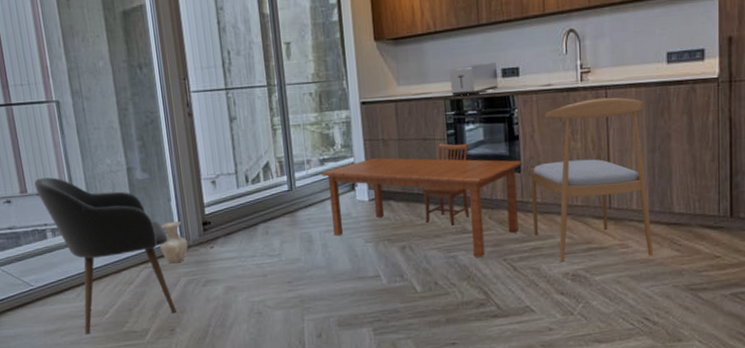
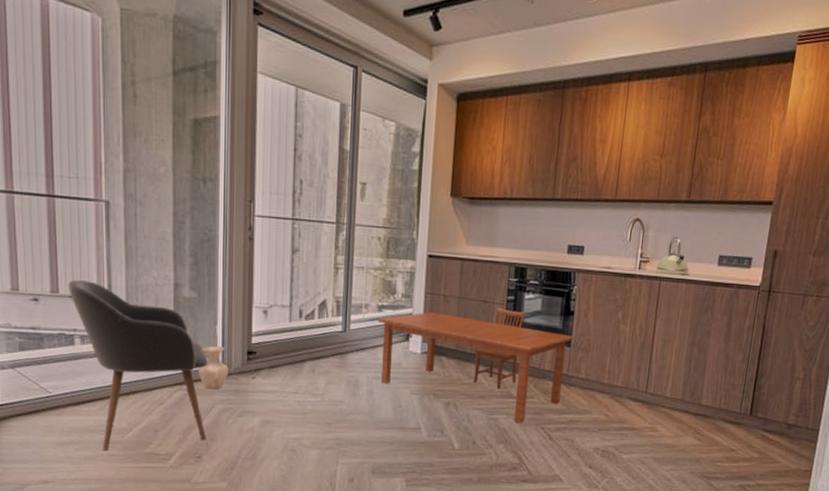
toaster: present [449,62,499,97] -> none [517,236,564,266]
dining chair: present [530,97,653,262] -> none [573,287,692,442]
kettle: none [598,40,637,83] -> present [654,236,690,276]

